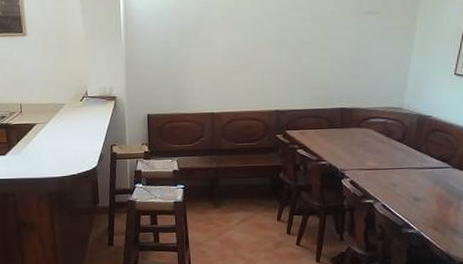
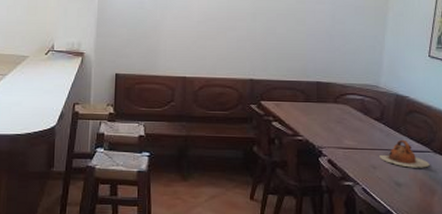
teapot: none [400,157,448,184] -> present [379,139,430,168]

